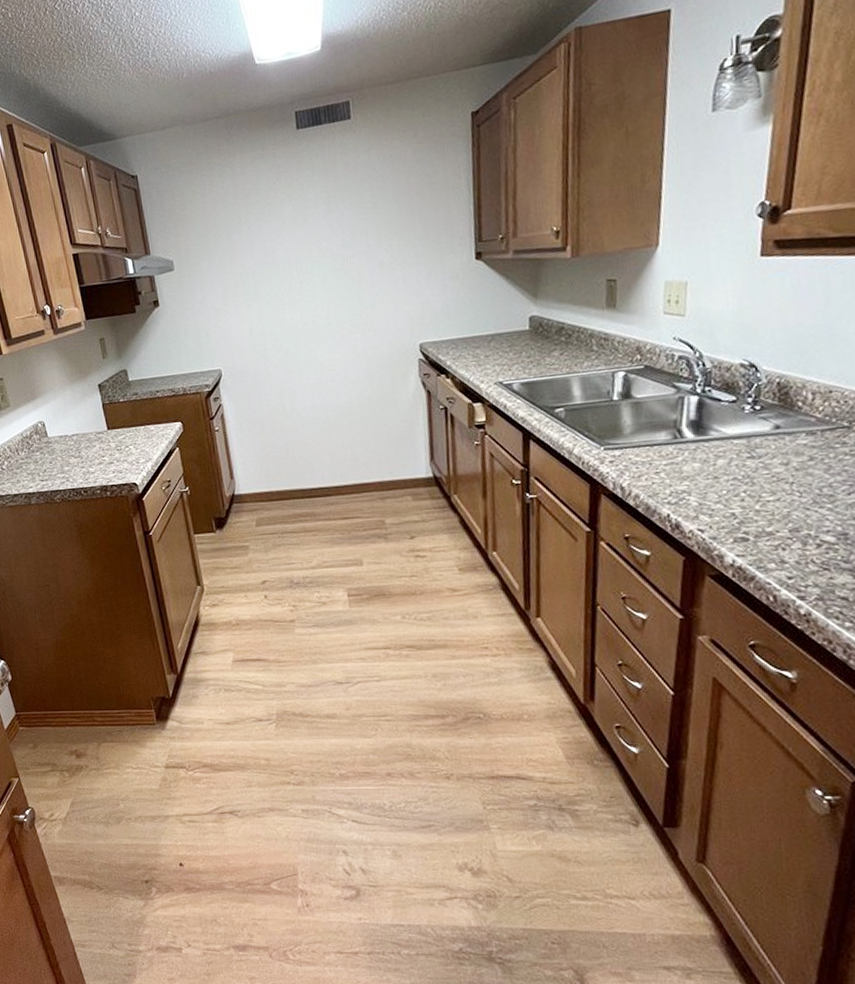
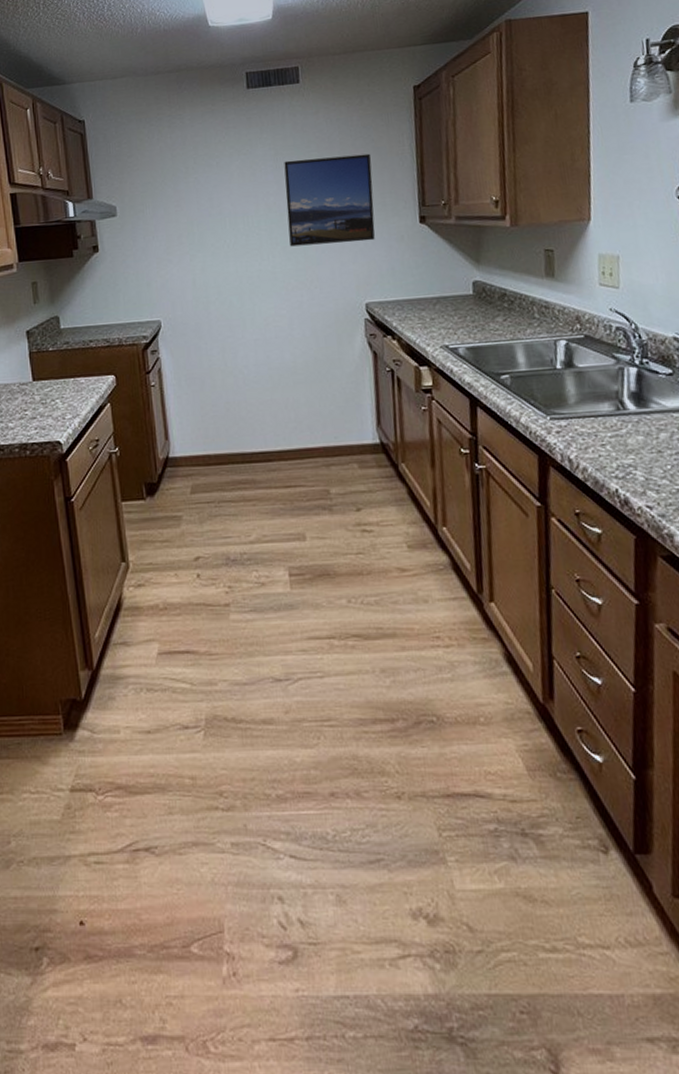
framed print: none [336,189,430,291] -> present [284,153,375,247]

